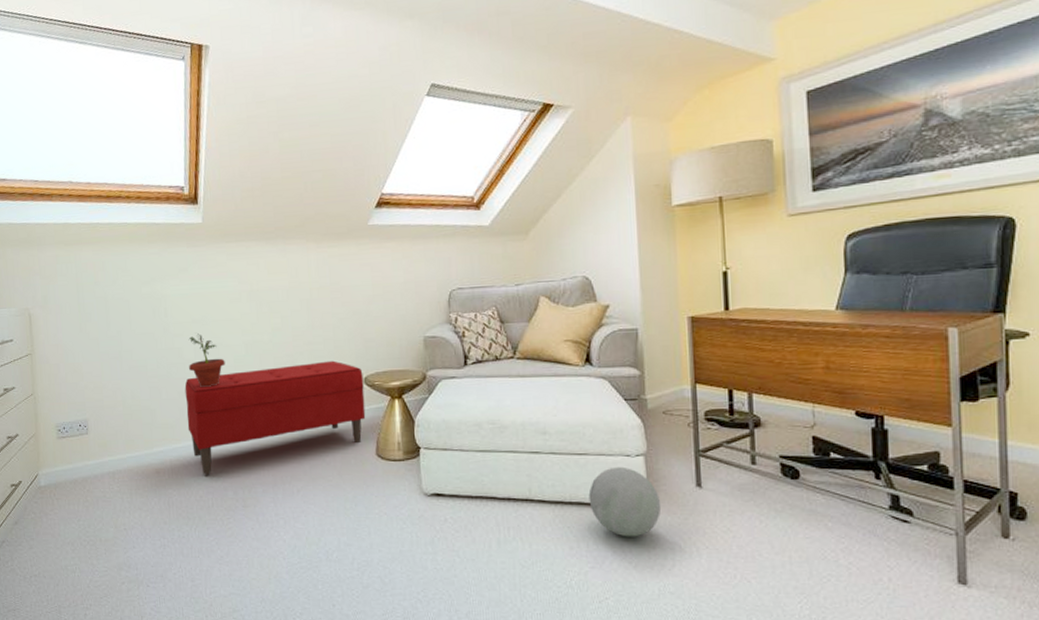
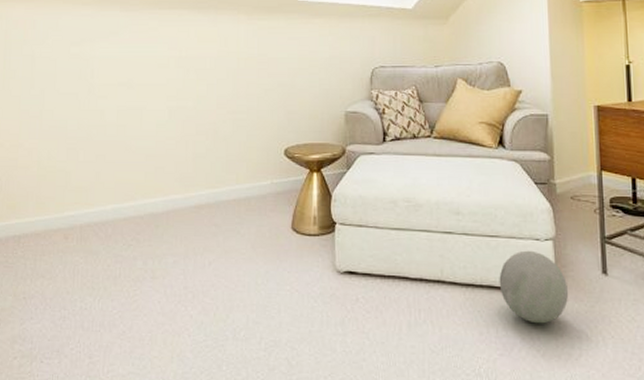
bench: present [184,360,366,475] -> none [102,130,284,243]
potted plant: present [188,333,225,387] -> none [110,97,147,151]

